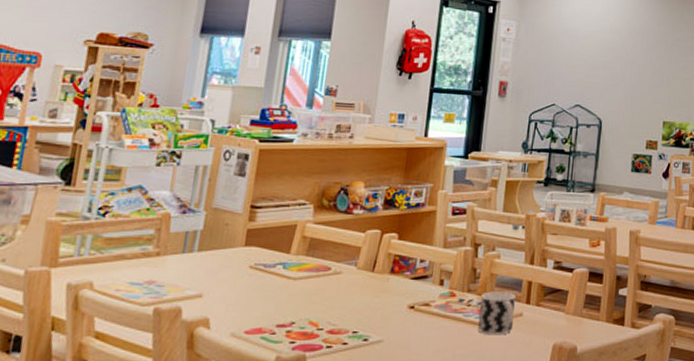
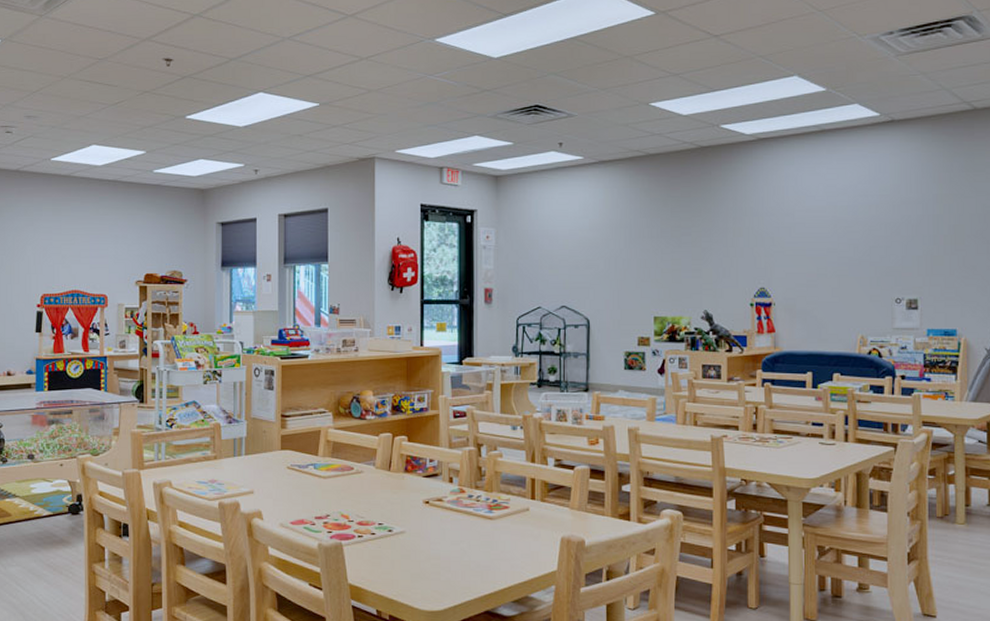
cup: present [477,291,515,335] -> none [488,488,521,528]

